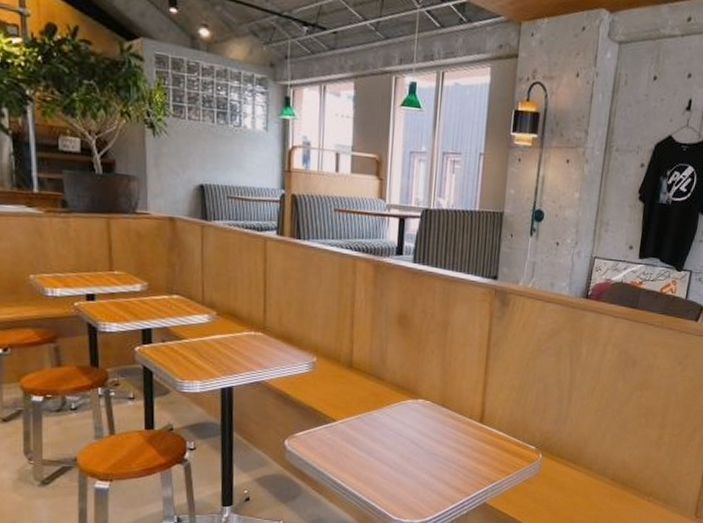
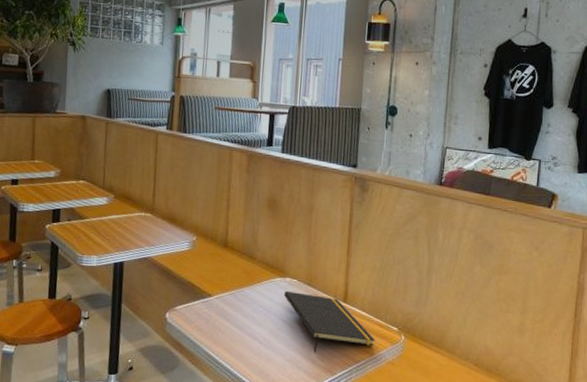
notepad: none [415,412,512,475] -> present [283,290,376,353]

